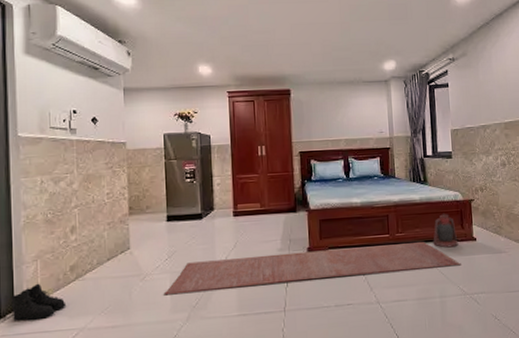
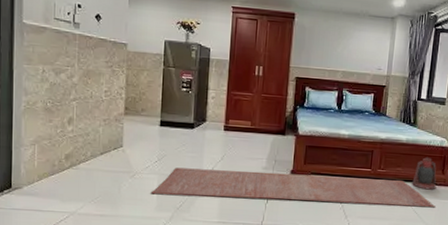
boots: present [10,283,67,322] -> none [8,166,60,200]

